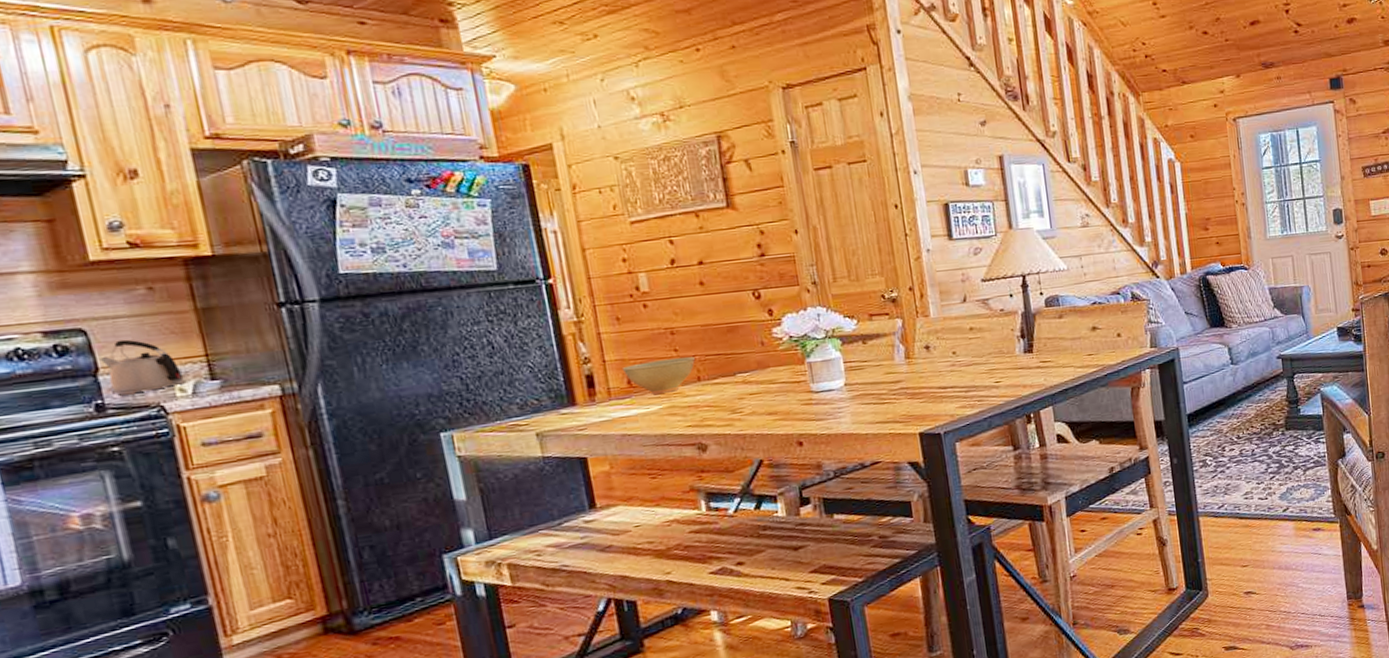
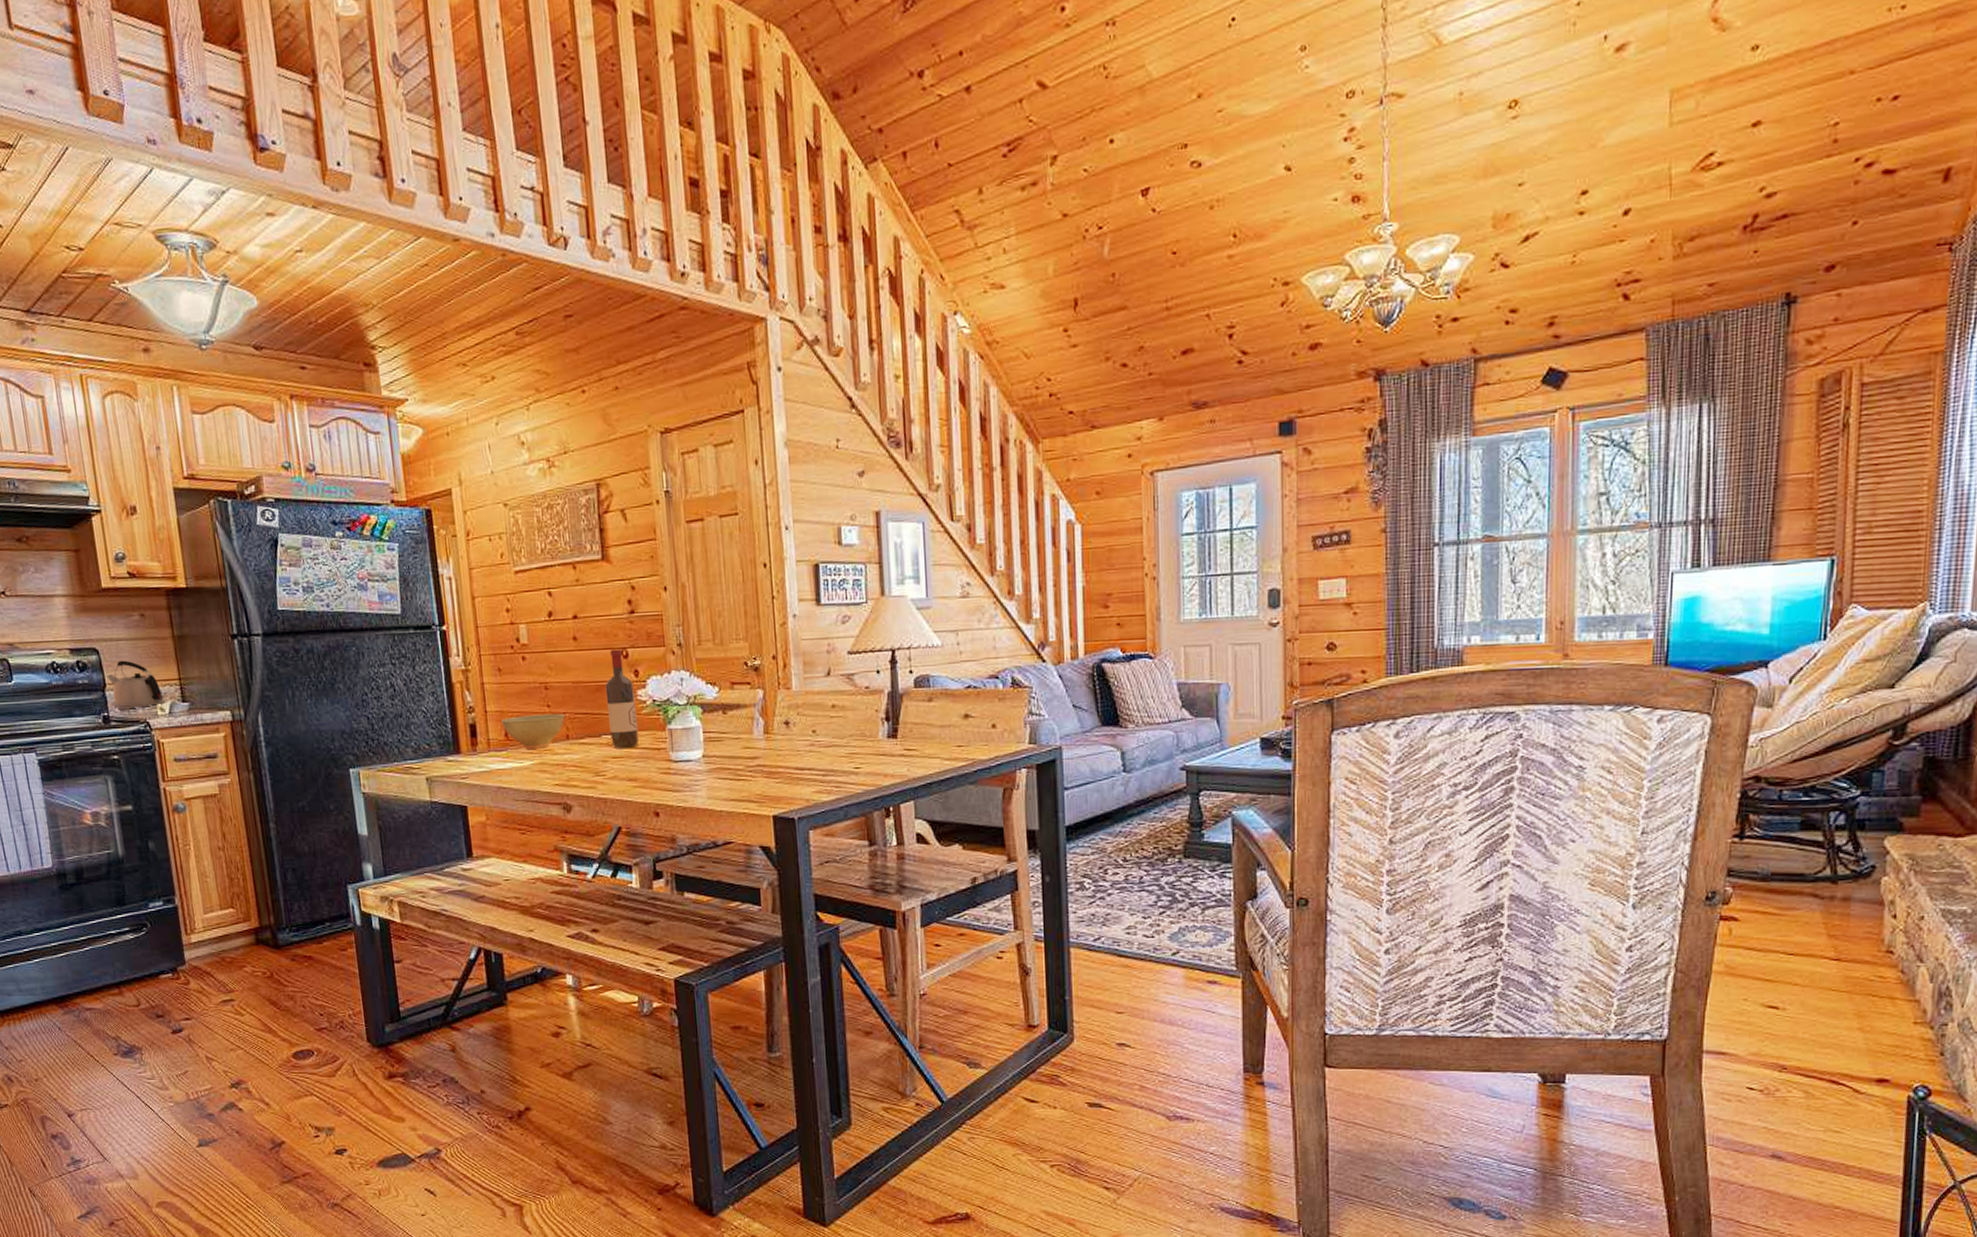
wine bottle: none [737,290,778,387] -> present [605,649,640,750]

